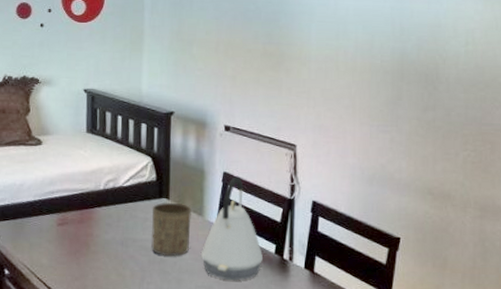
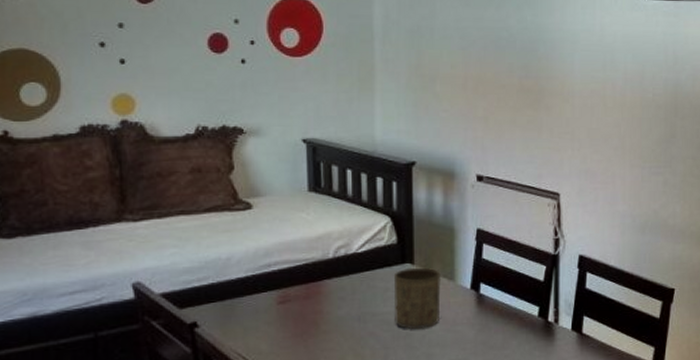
kettle: present [201,176,263,281] -> none [454,233,524,351]

